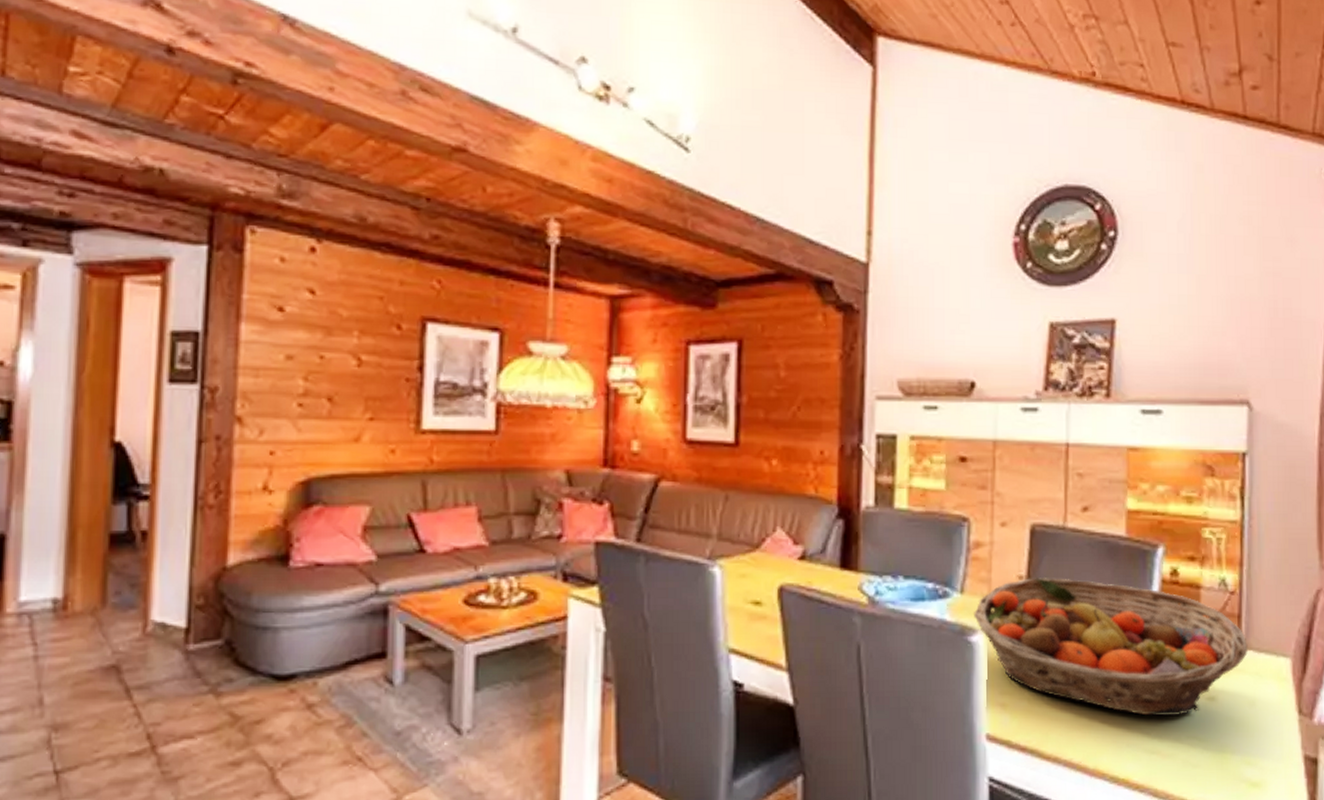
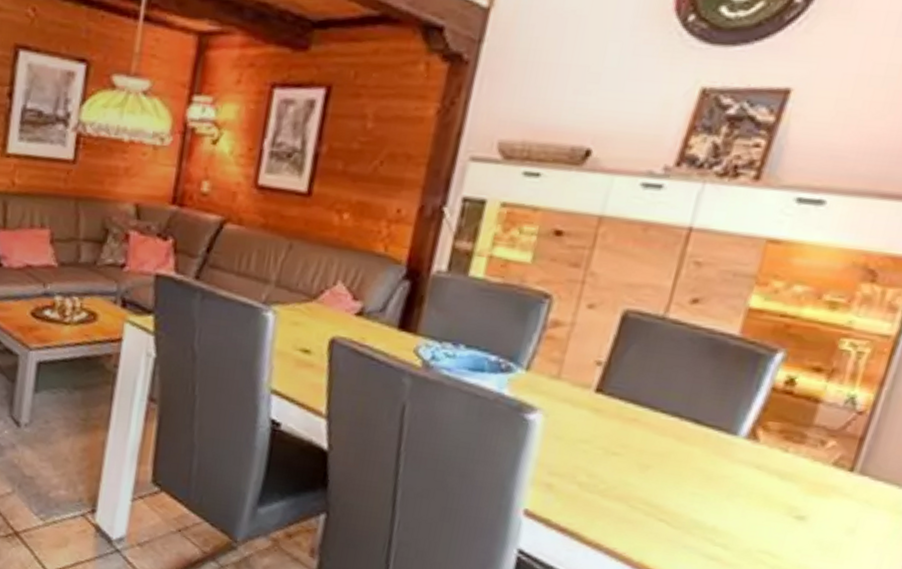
fruit basket: present [974,578,1249,717] -> none [536,364,864,529]

